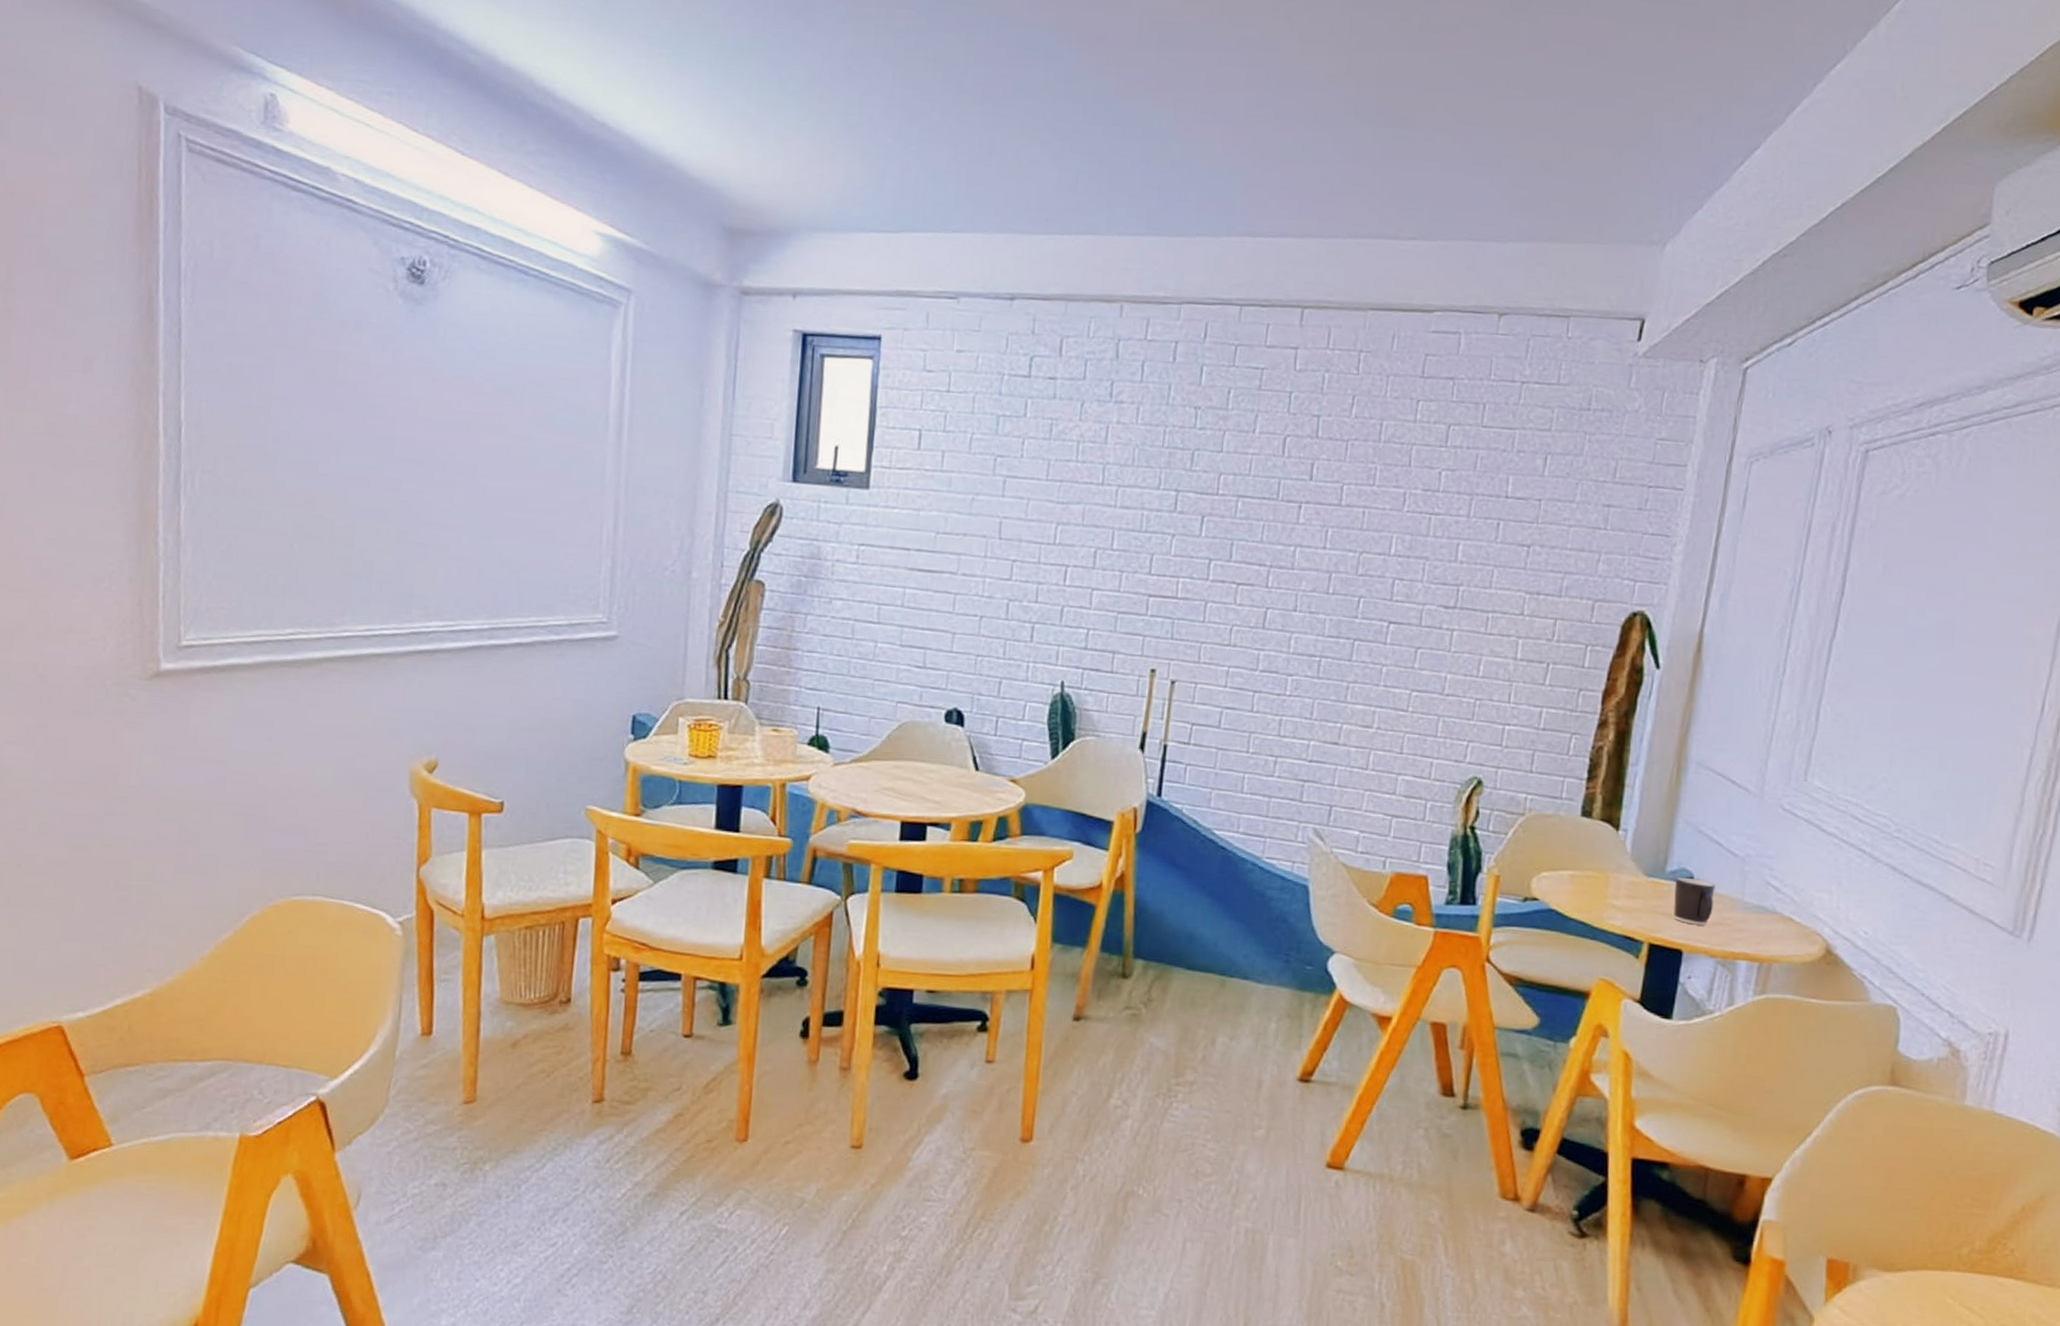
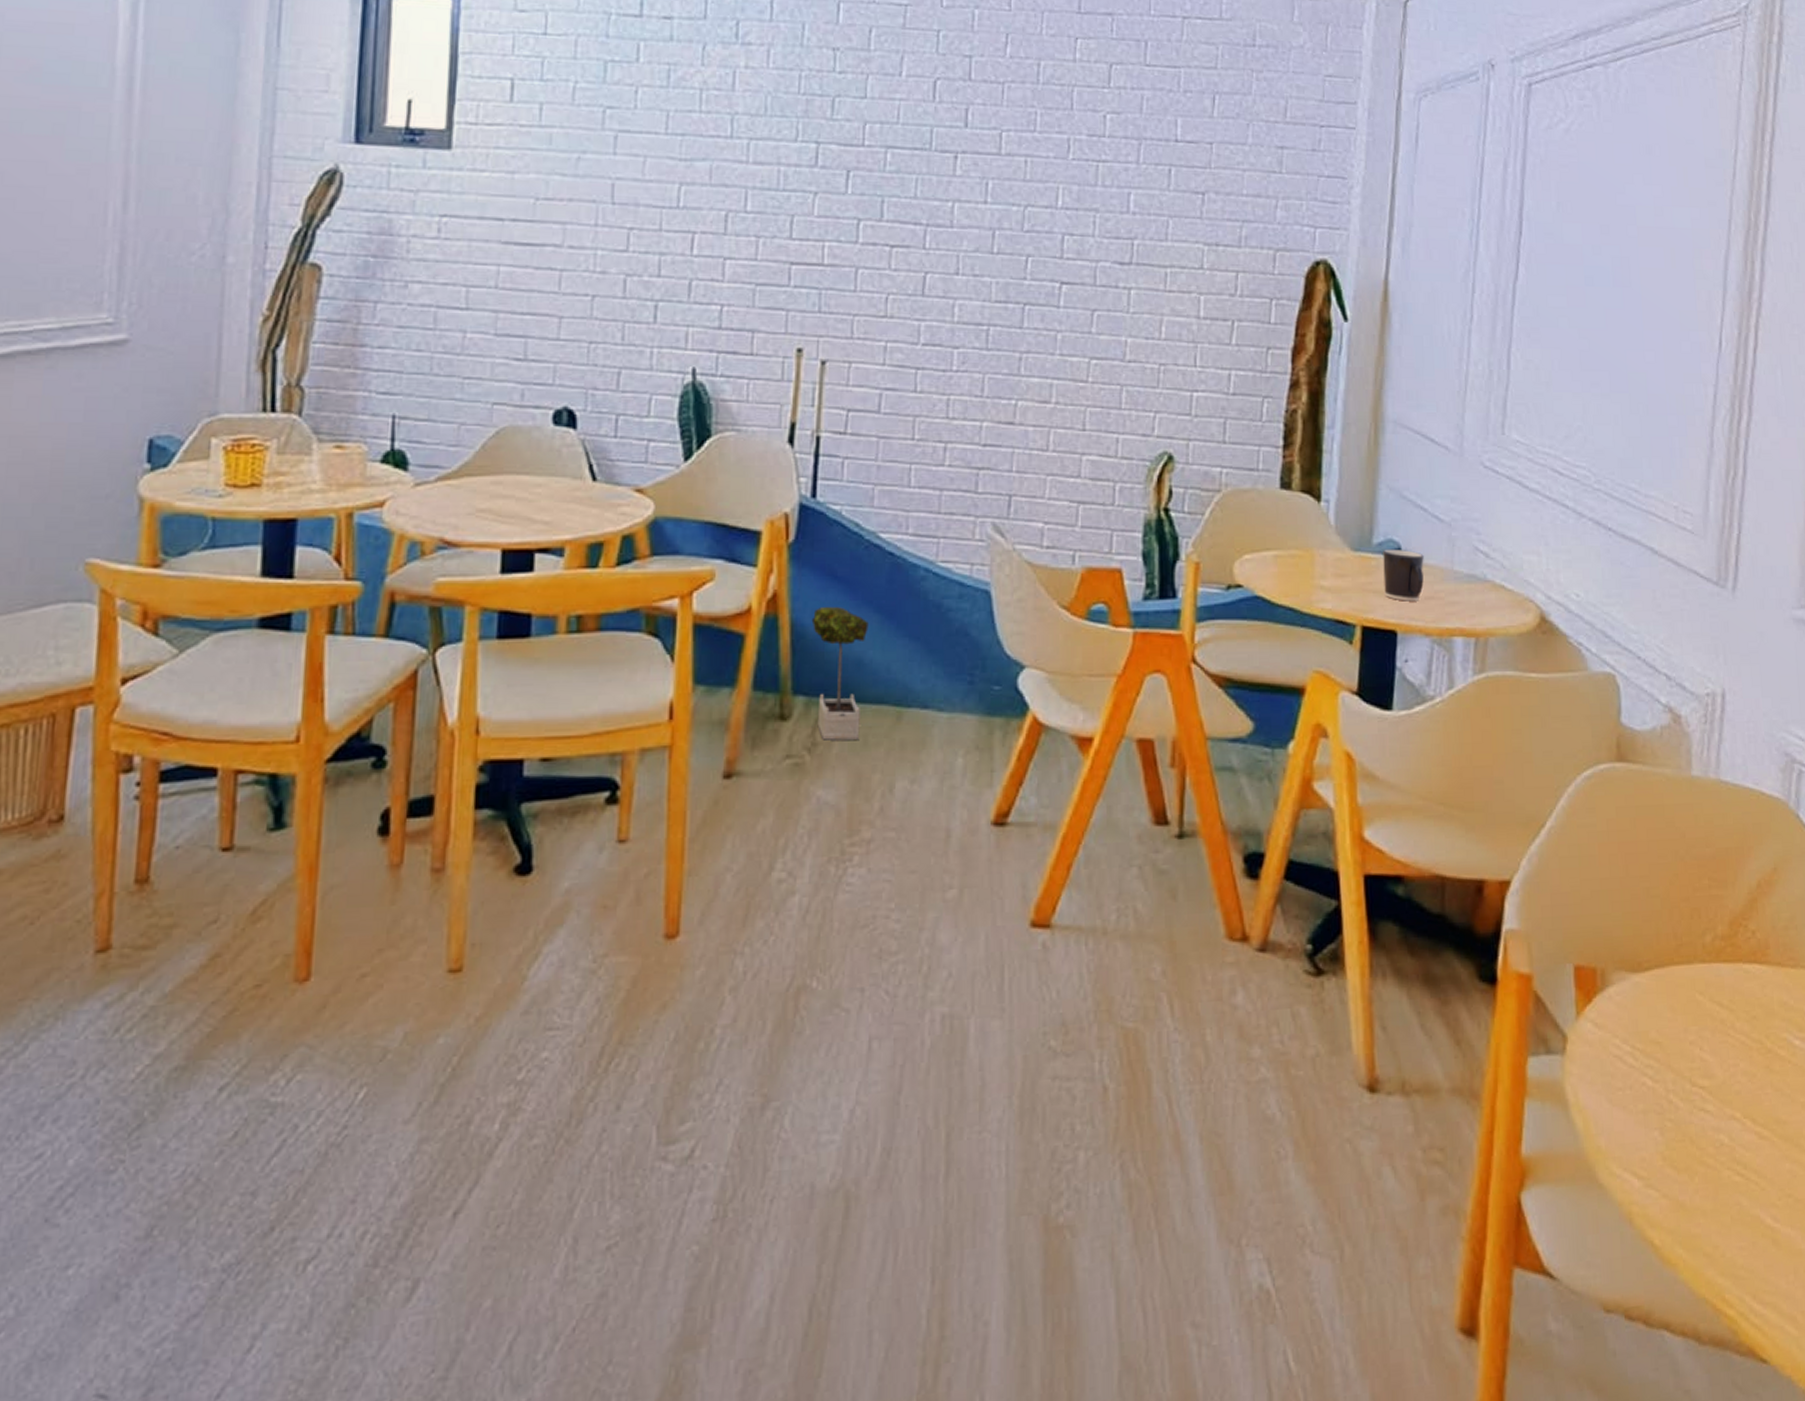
potted tree: none [1152,887,1201,1001] -> present [811,606,868,741]

